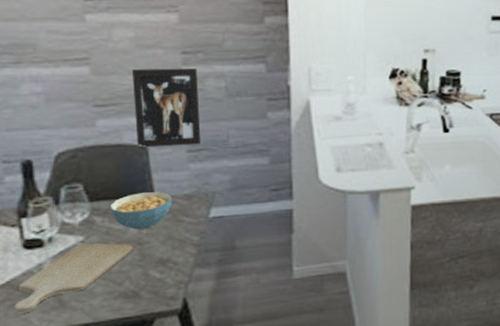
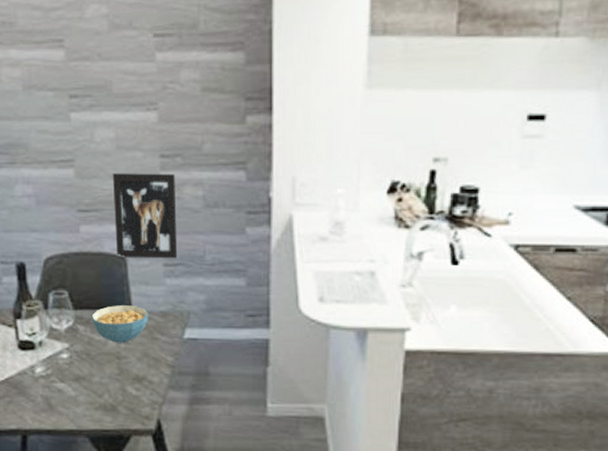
chopping board: present [14,243,133,314] -> none [11,351,112,411]

